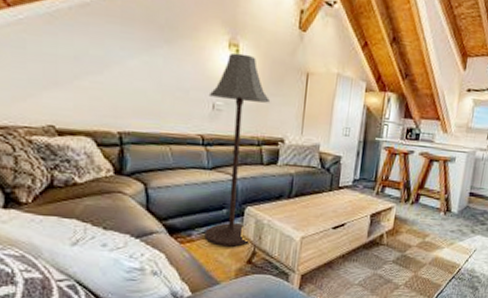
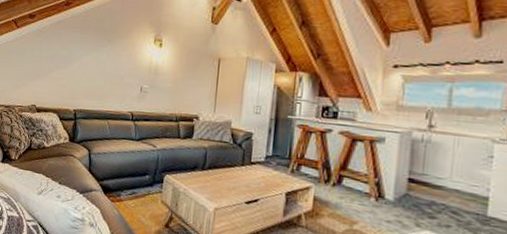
floor lamp: present [204,52,271,247] -> none [130,46,187,210]

